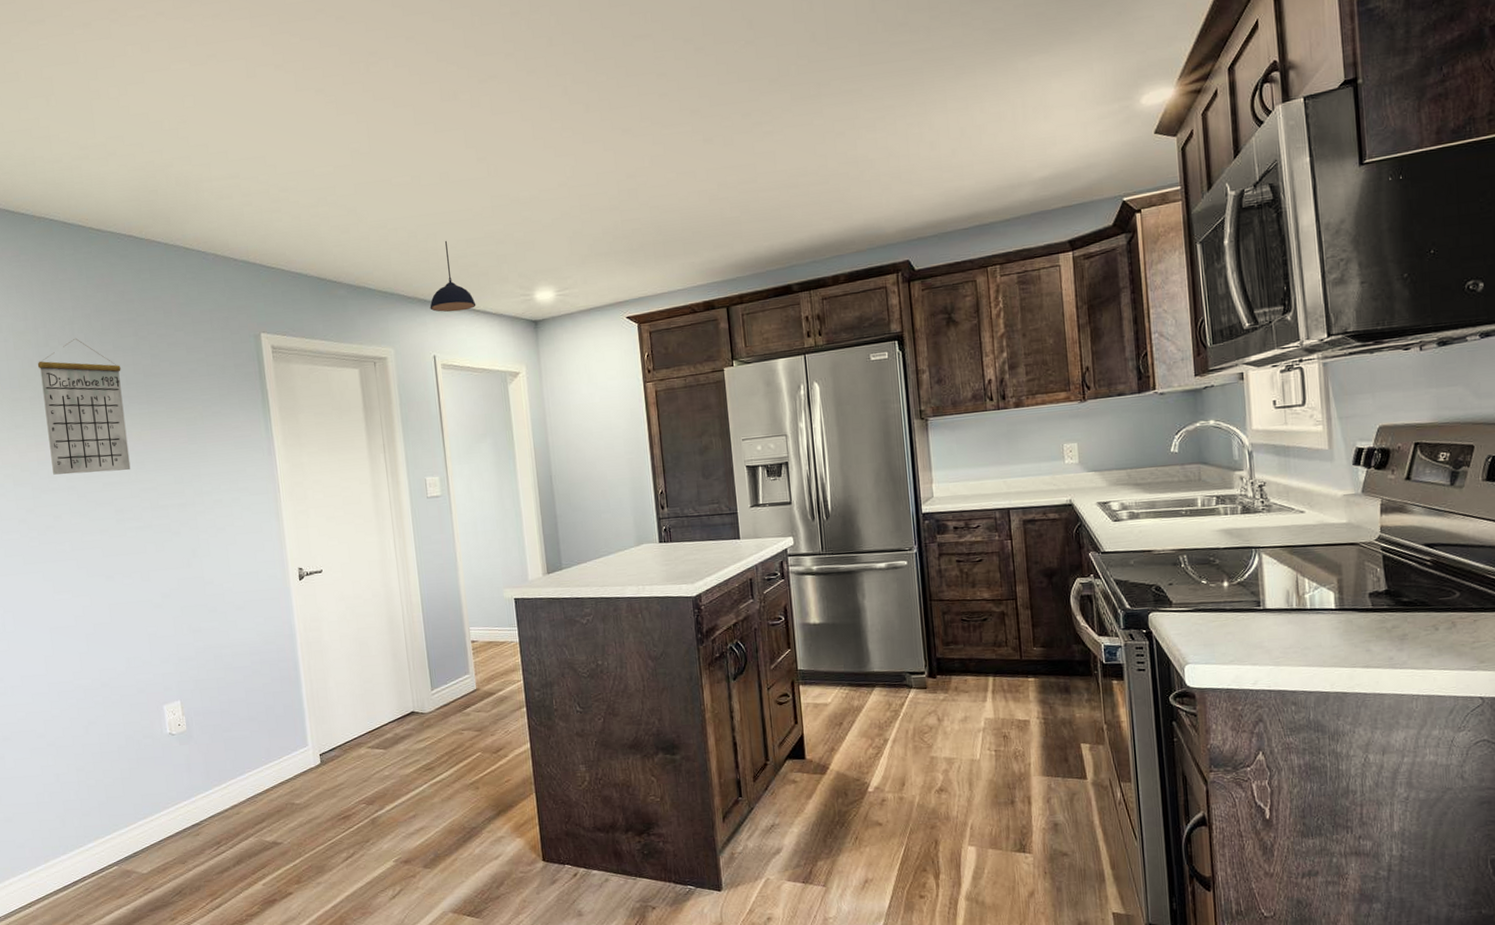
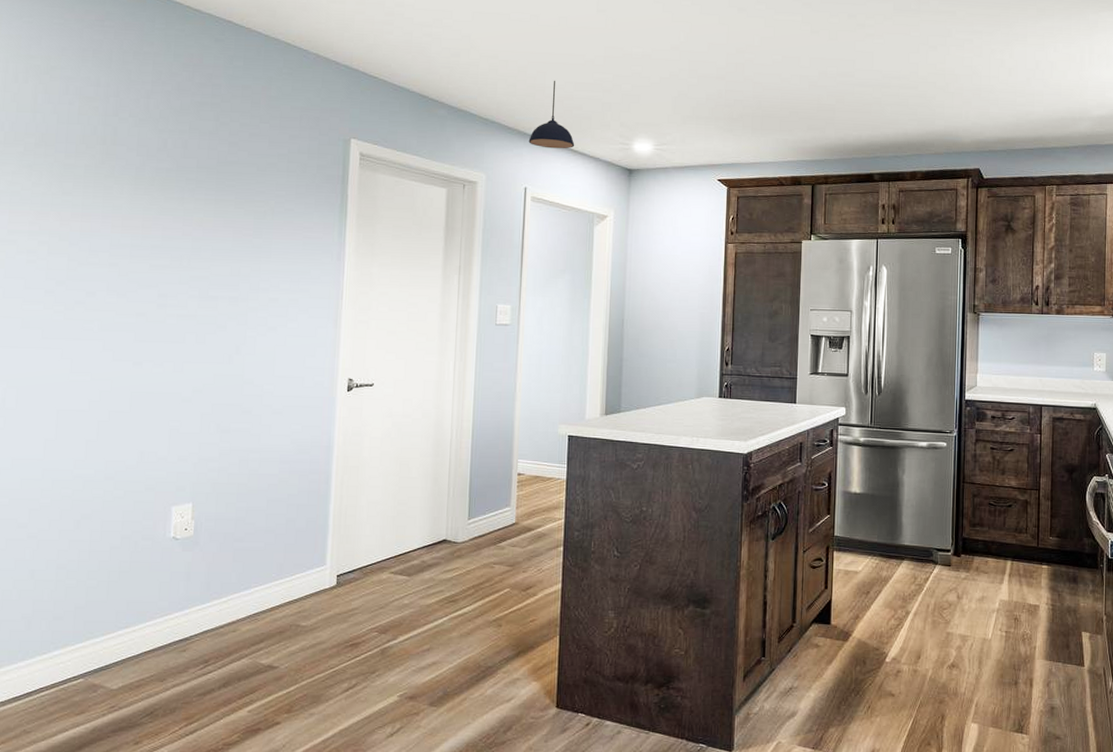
calendar: present [37,339,131,475] -> none [95,113,194,255]

